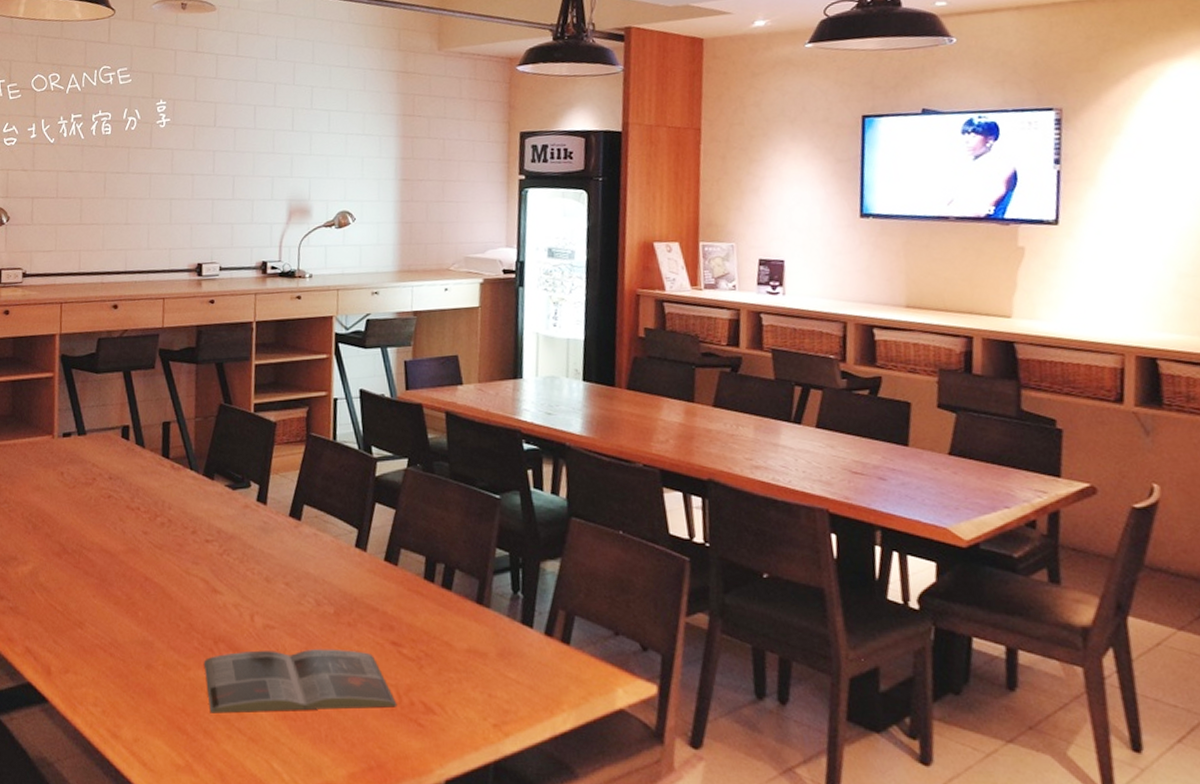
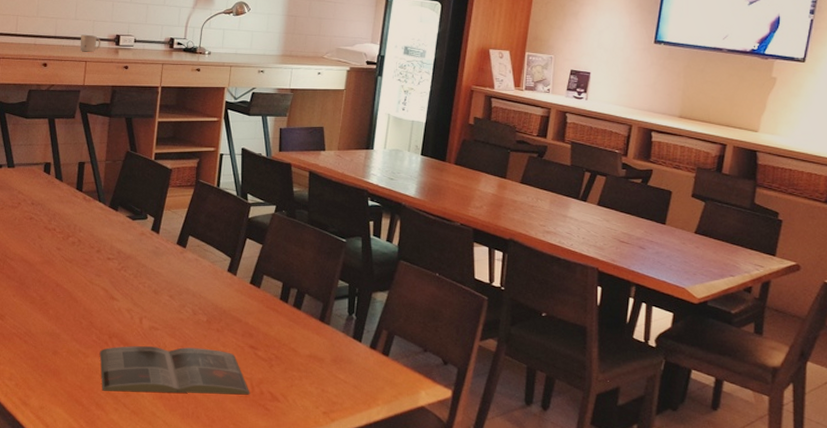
mug: none [155,265,181,287] -> present [80,34,101,52]

